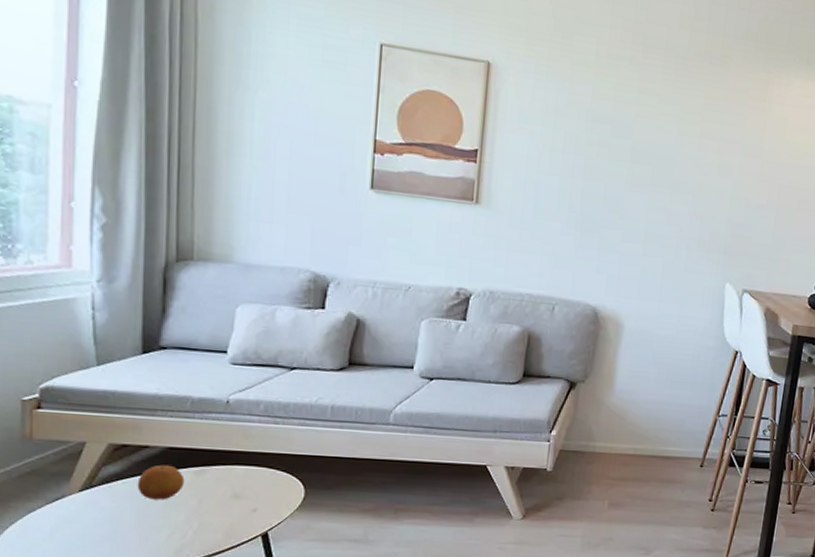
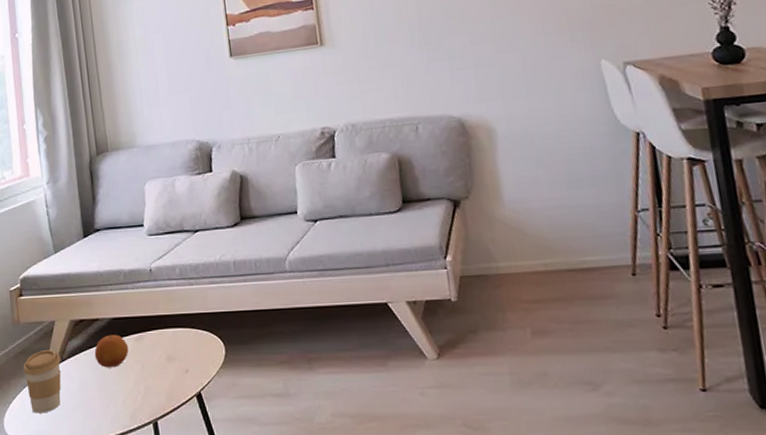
coffee cup: none [30,472,89,542] -> present [23,349,61,413]

